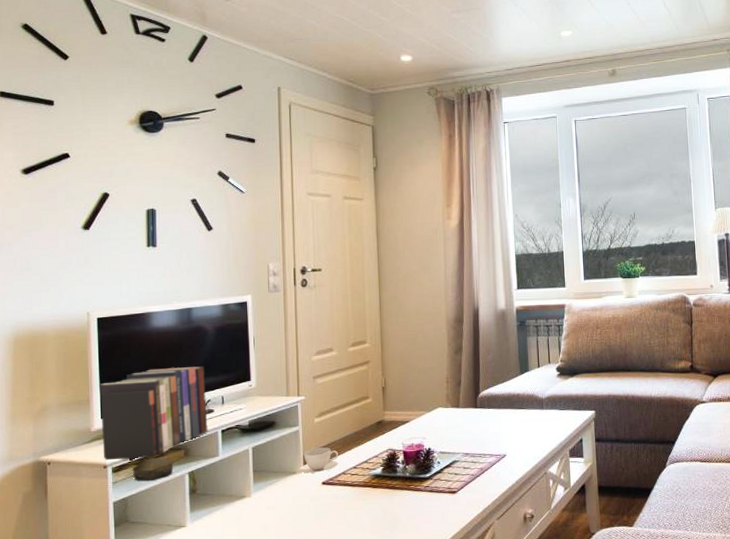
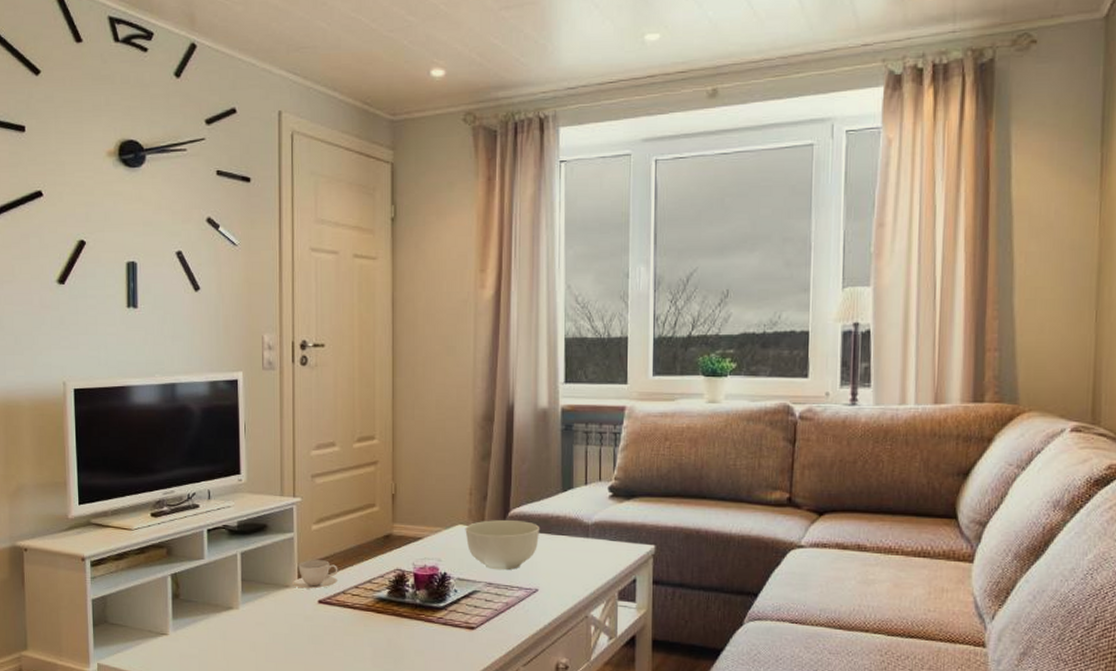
books: present [99,366,208,461] -> none [76,452,193,553]
decorative box: present [132,458,174,481] -> none [111,554,155,579]
bowl: none [444,400,505,442] -> present [465,519,540,571]

